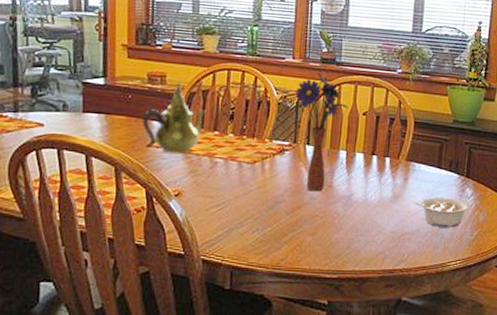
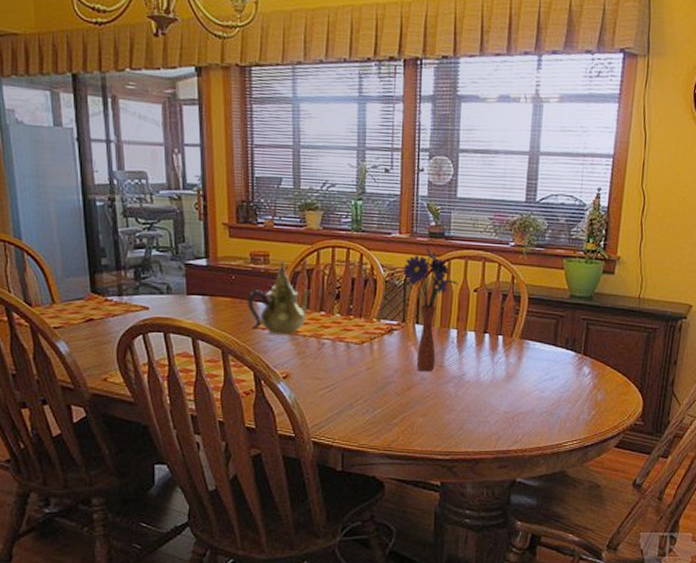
legume: present [414,197,469,228] -> none [529,376,586,407]

